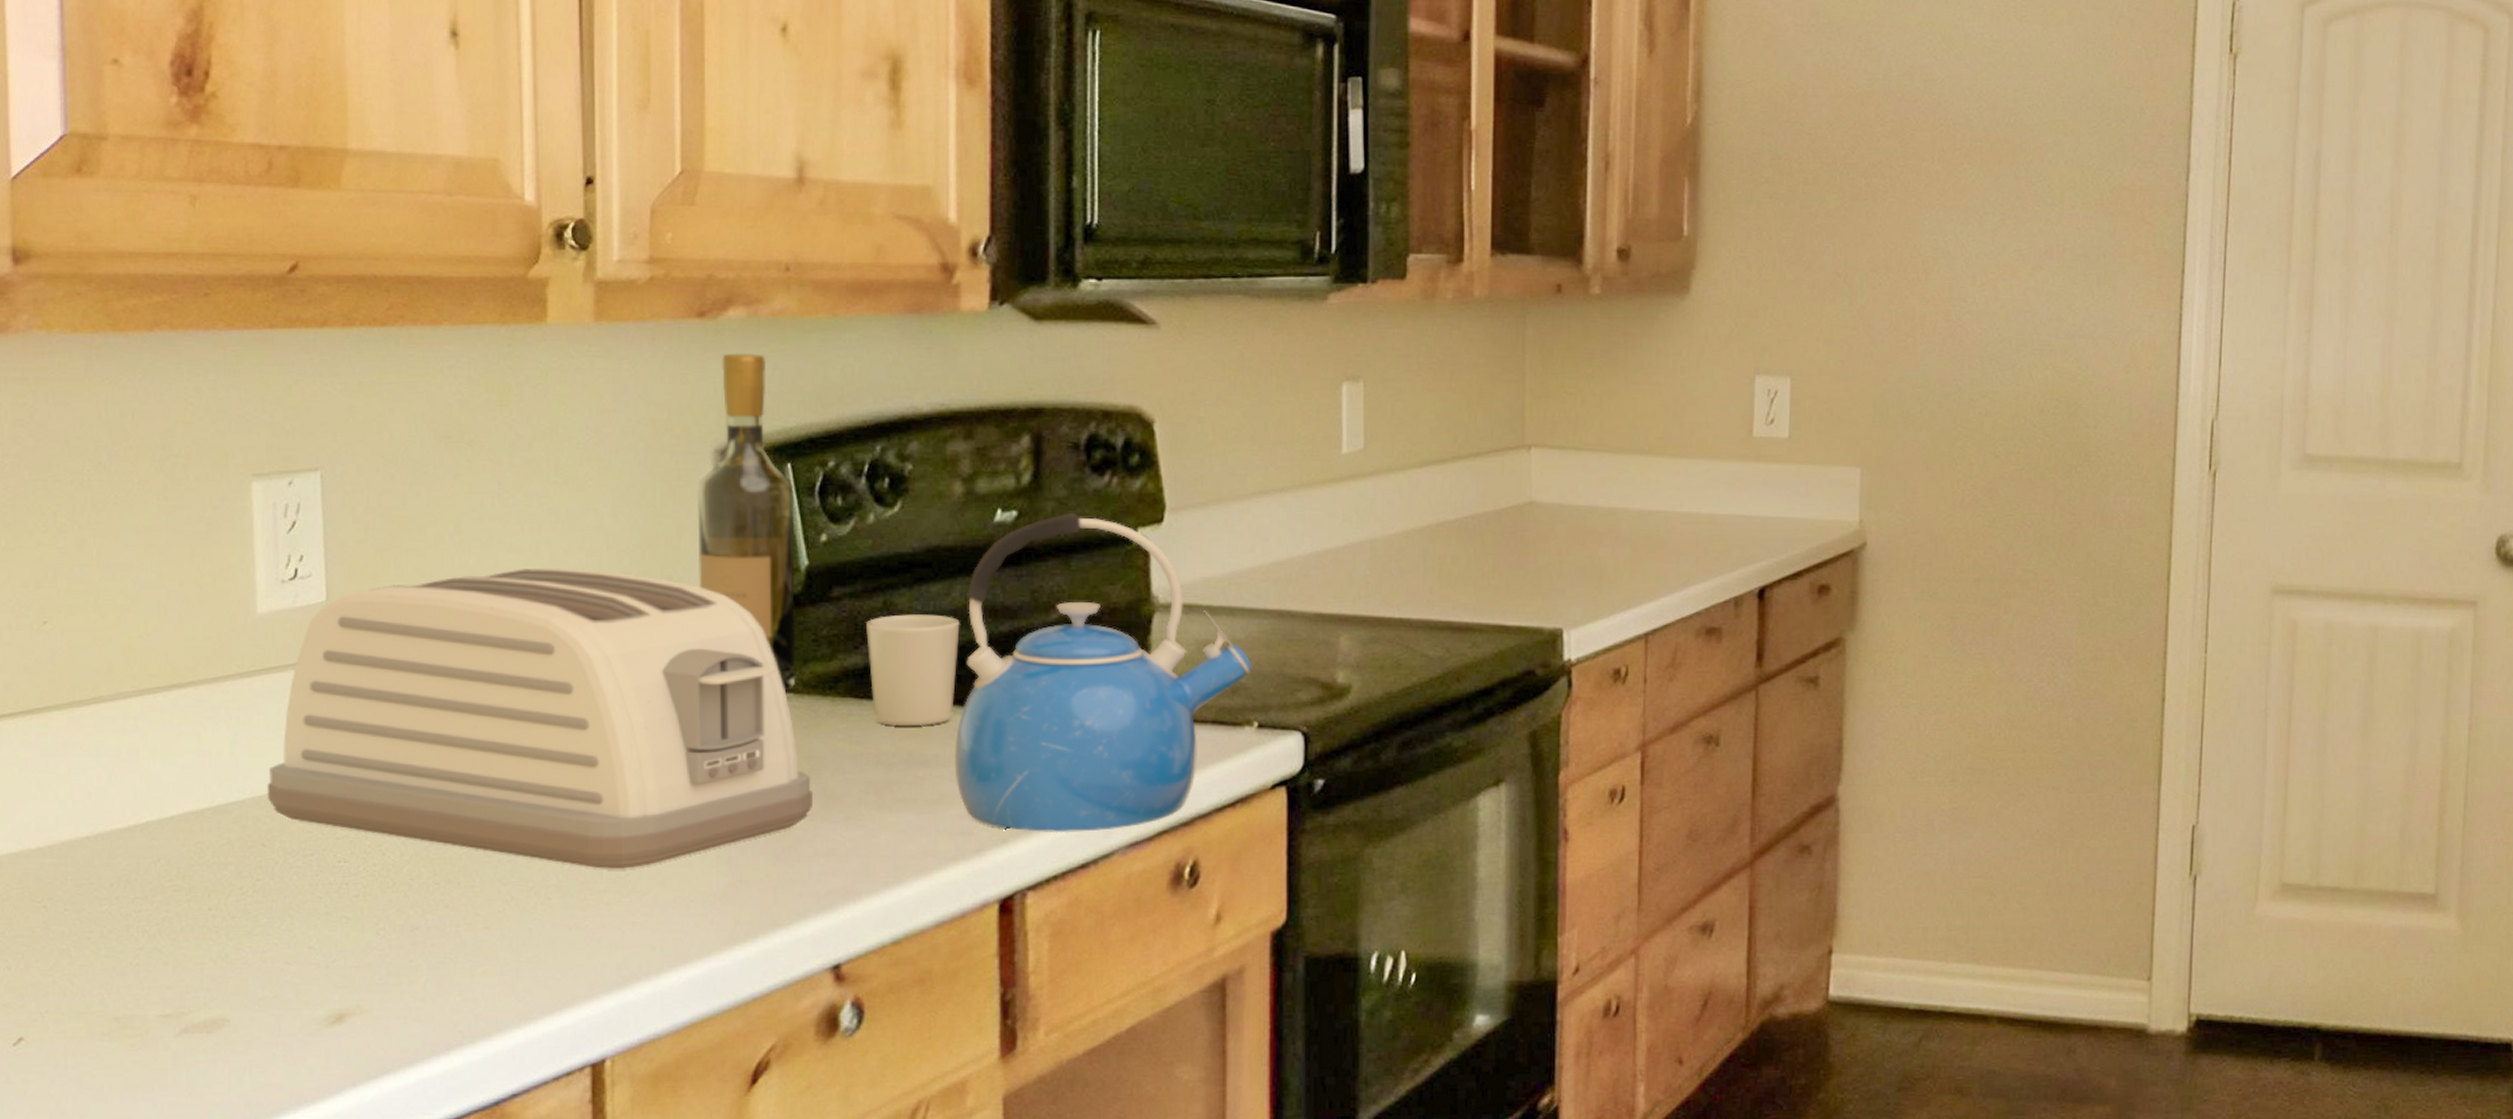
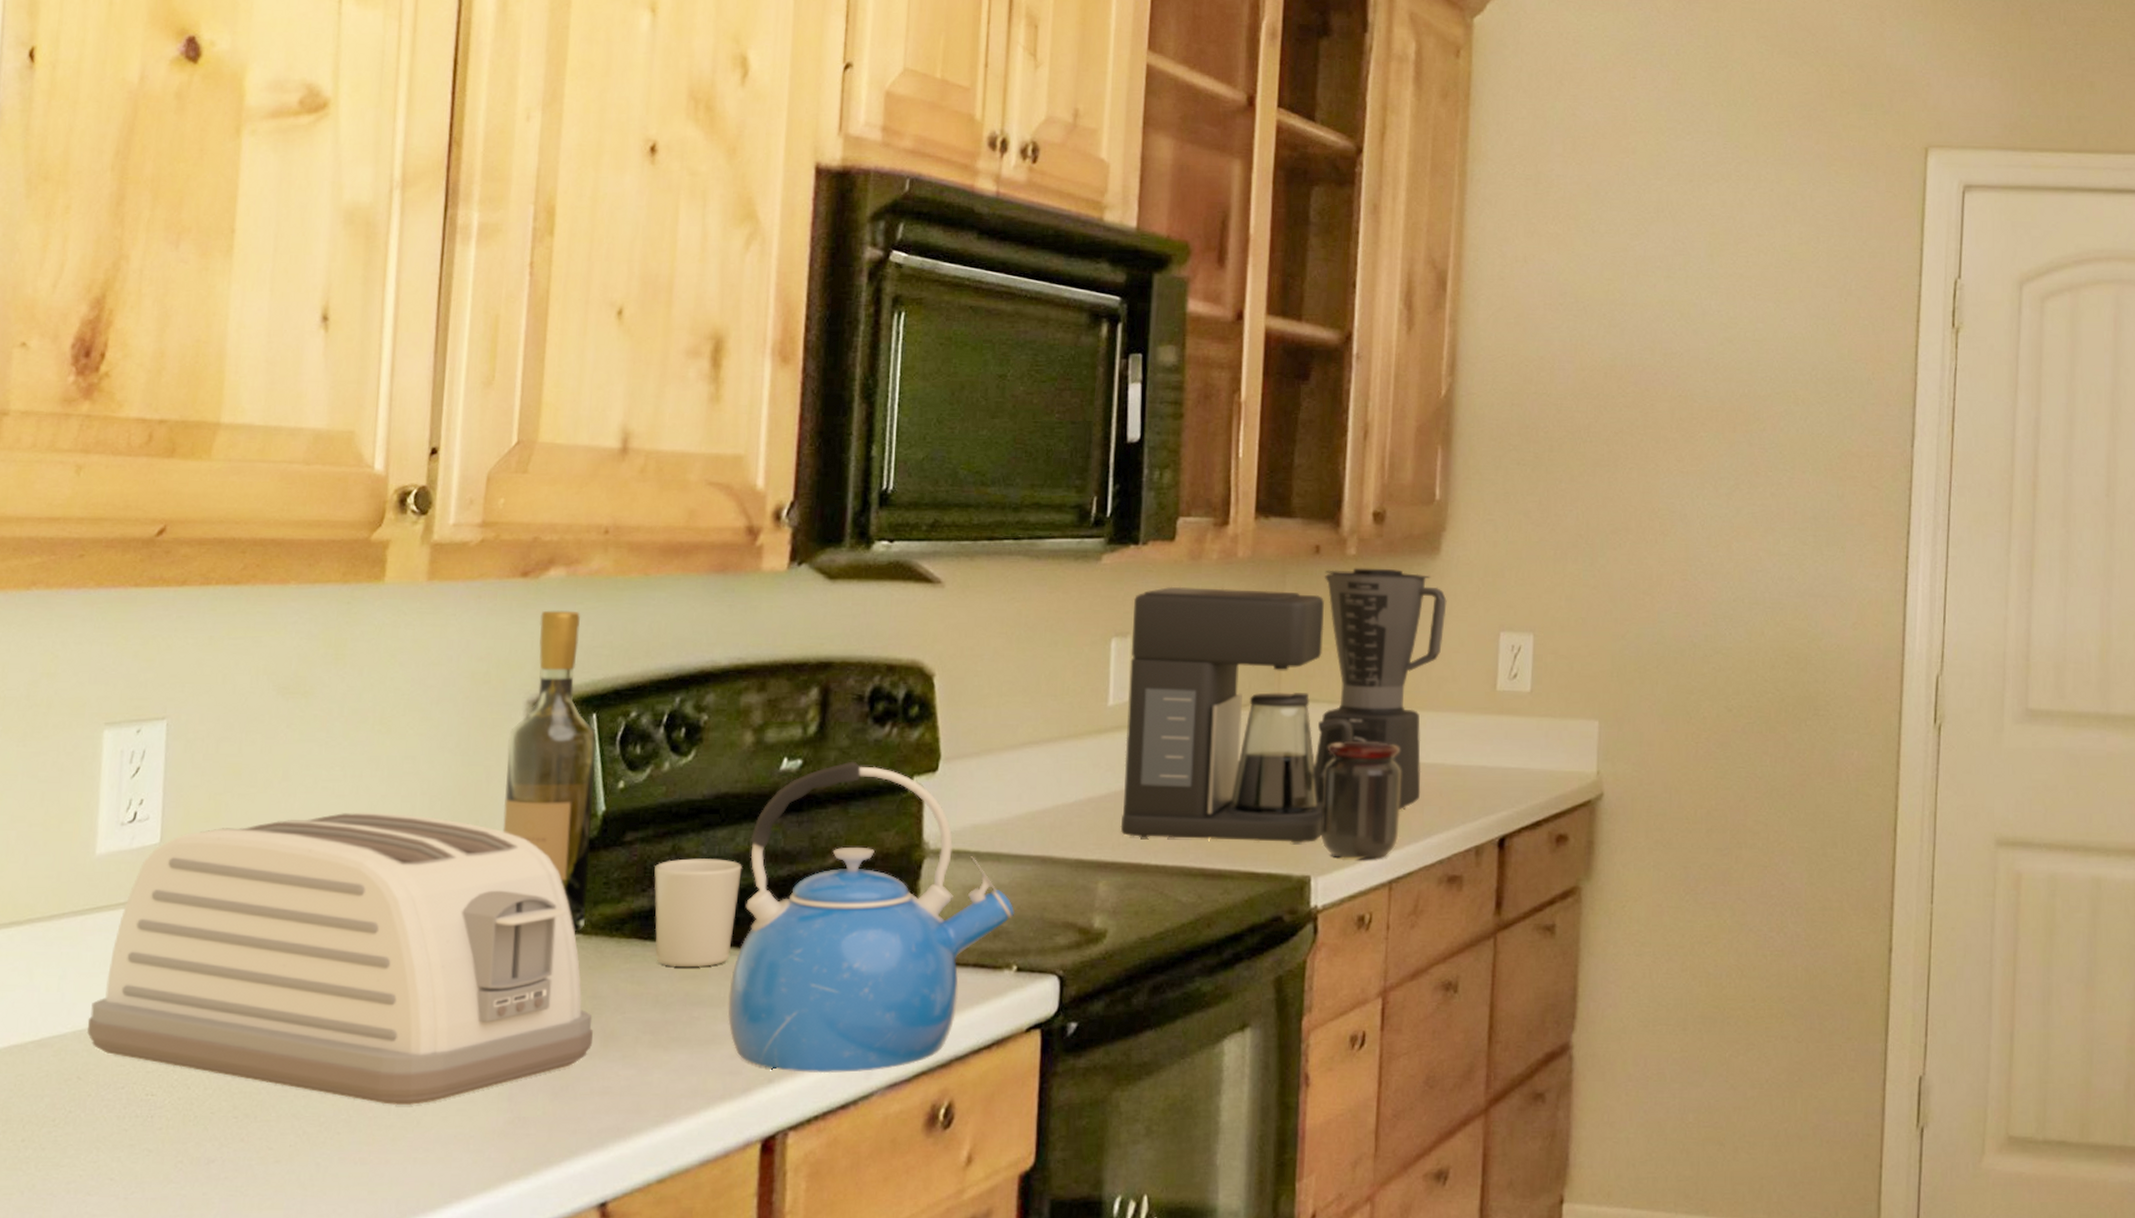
coffee maker: none [1360,327,1603,596] -> present [1120,586,1353,844]
blender: none [1563,308,1698,560] -> present [1314,568,1447,810]
jar: none [1572,489,1654,611] -> present [1320,740,1401,859]

